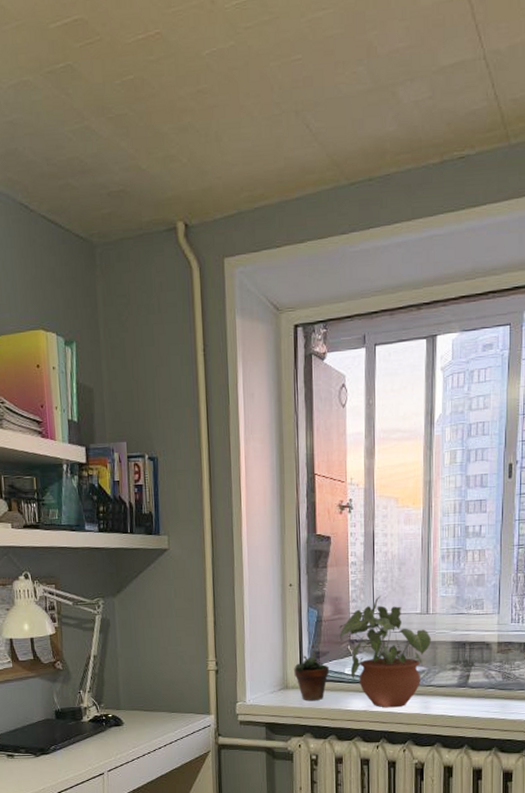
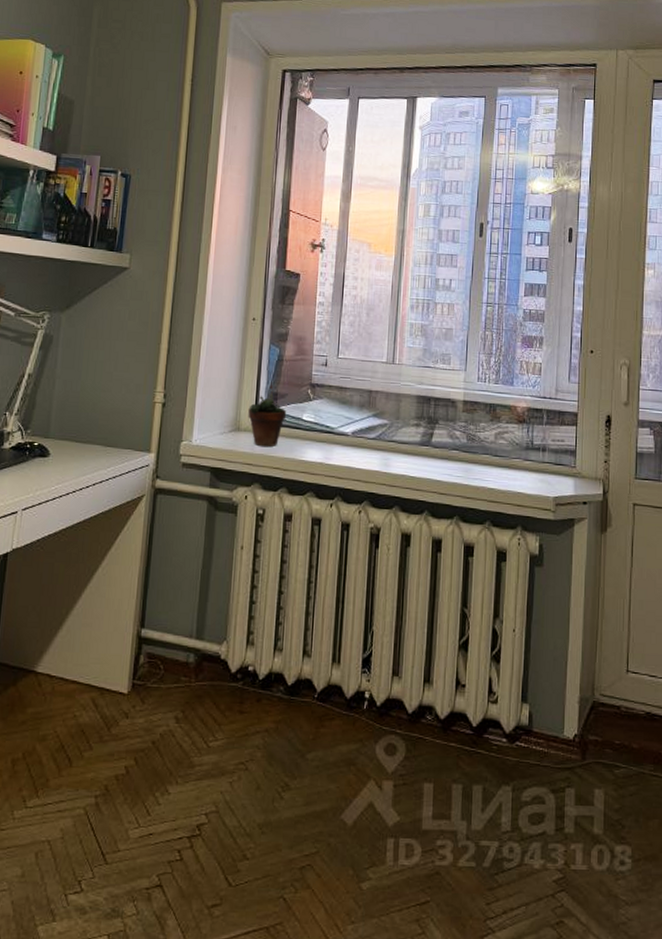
potted plant: present [339,596,431,708] -> none [300,340,395,462]

